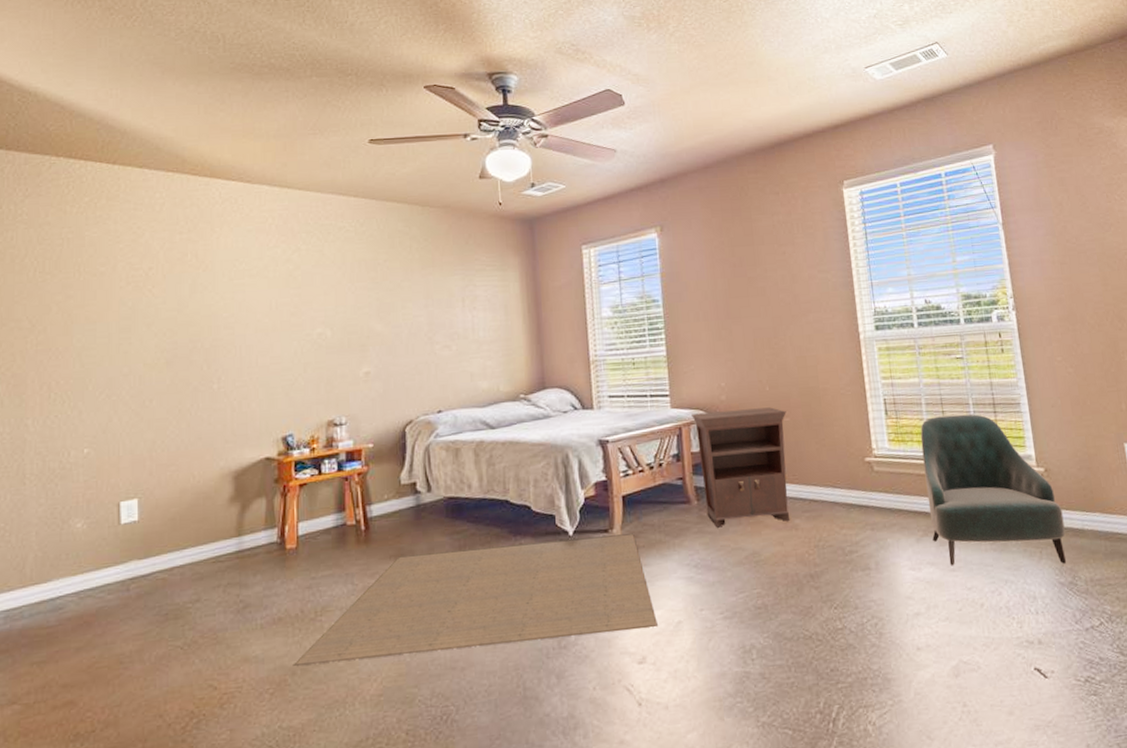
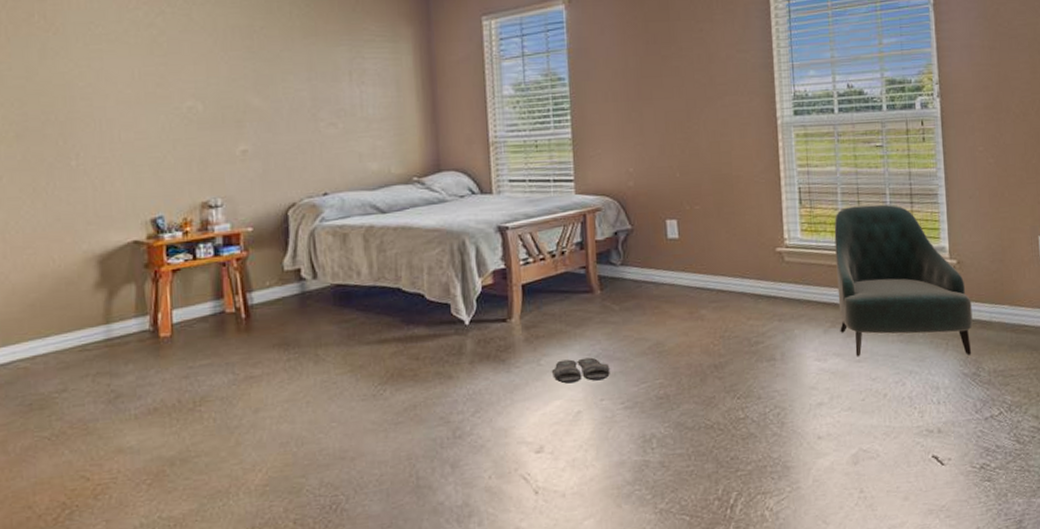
rug: present [294,533,658,666] -> none [172,323,556,456]
slippers: none [651,567,709,594] -> present [551,357,610,384]
nightstand: present [691,407,789,528] -> none [597,194,697,318]

